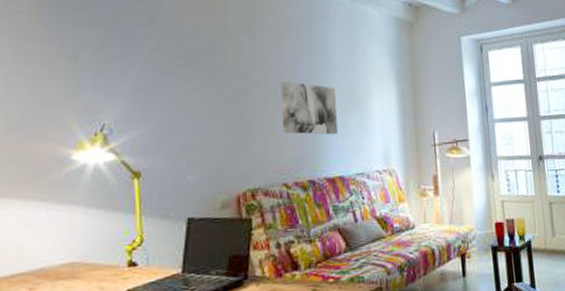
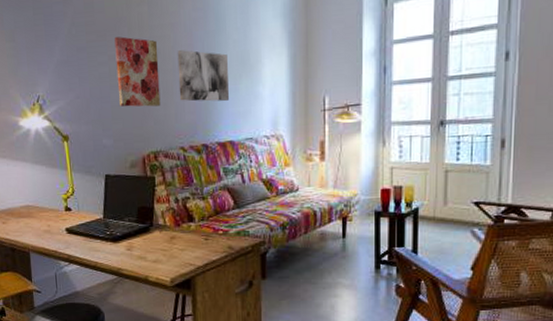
wall art: none [208,64,261,140] -> present [114,36,161,107]

